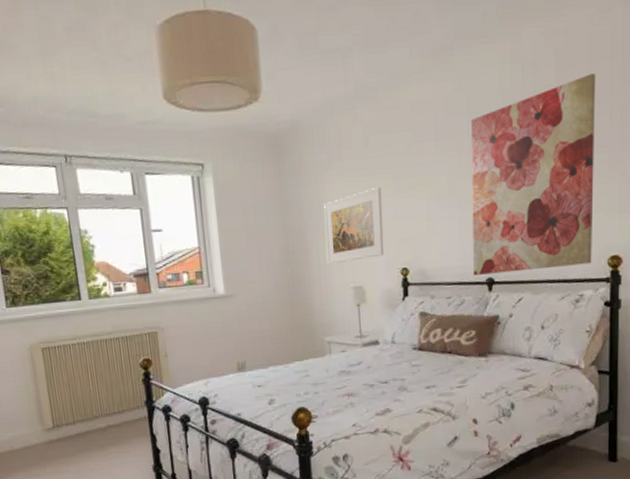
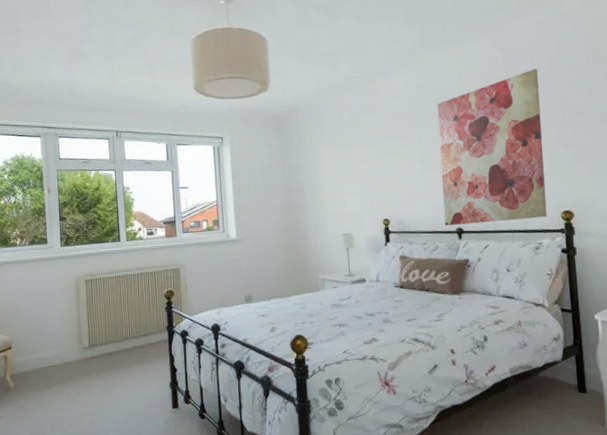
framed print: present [324,186,385,265] -> none [318,154,369,216]

